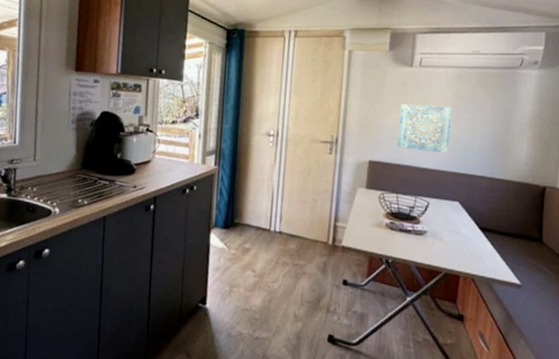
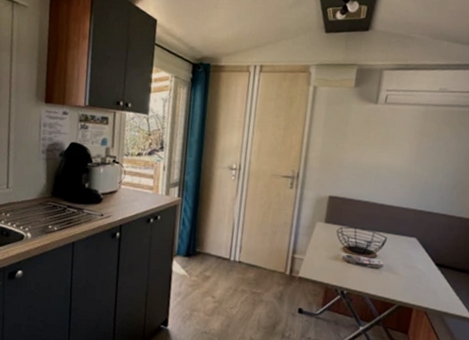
wall art: present [397,103,453,153] -> none [358,140,416,190]

